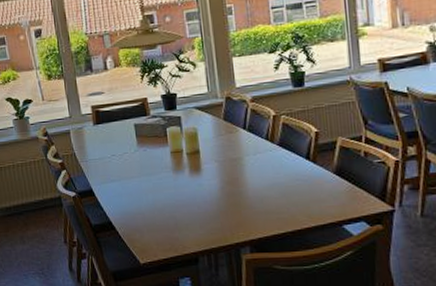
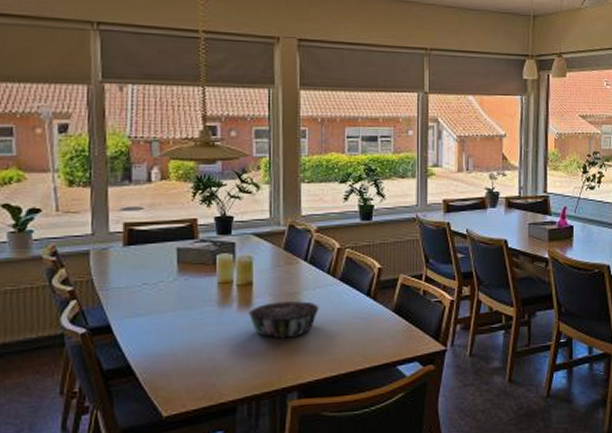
decorative bowl: none [198,166,262,200] -> present [248,301,320,339]

